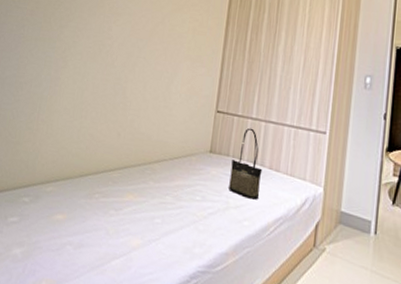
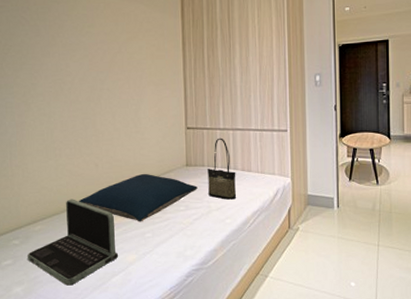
laptop: none [33,165,126,259] -> present [27,199,118,286]
pillow: none [94,151,218,205] -> present [79,173,198,222]

